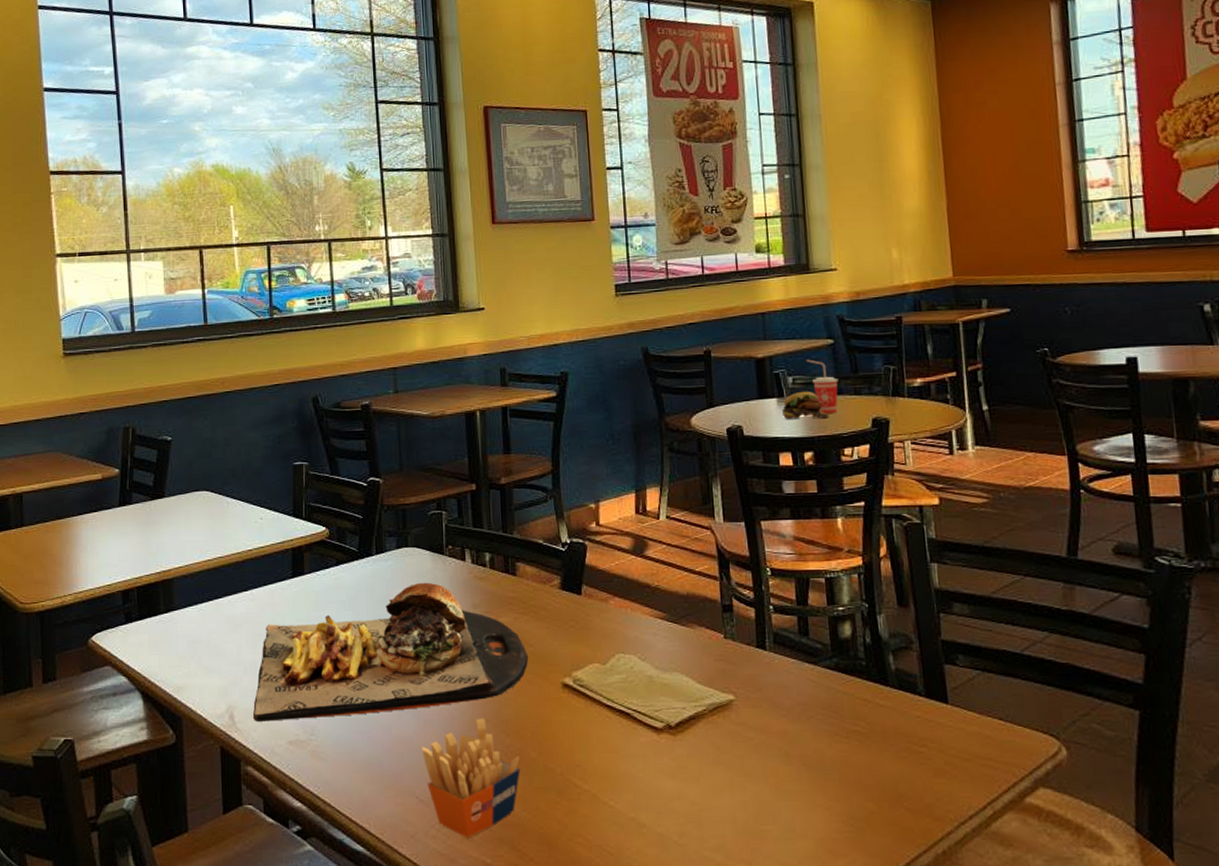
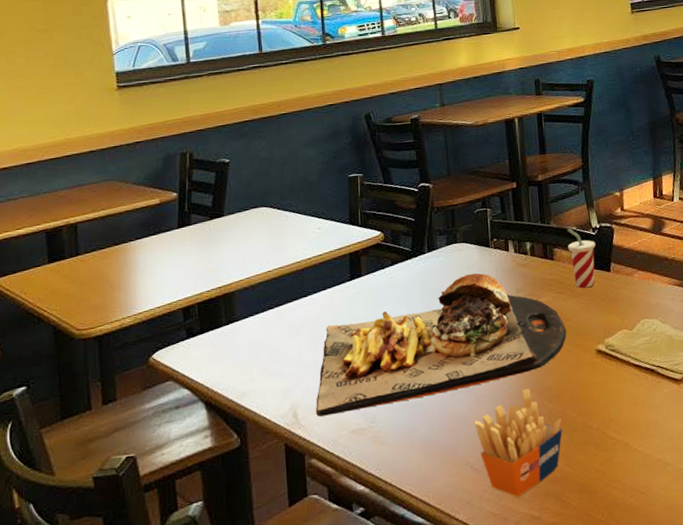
beverage cup: none [532,541,565,611] -> present [567,228,596,289]

